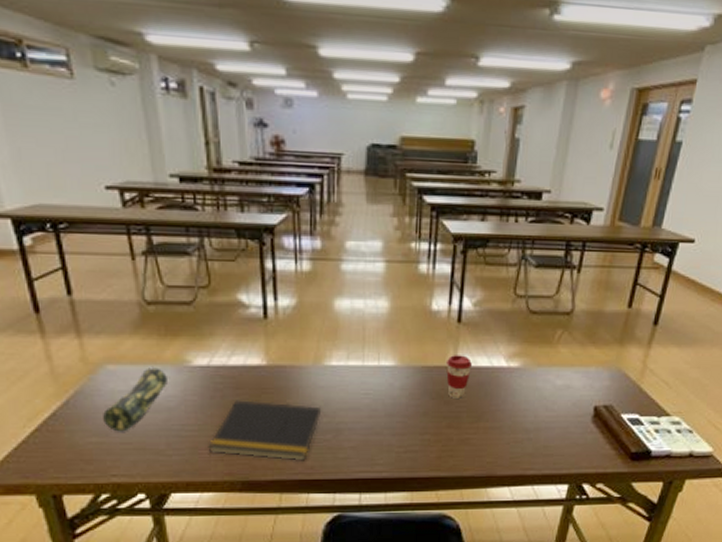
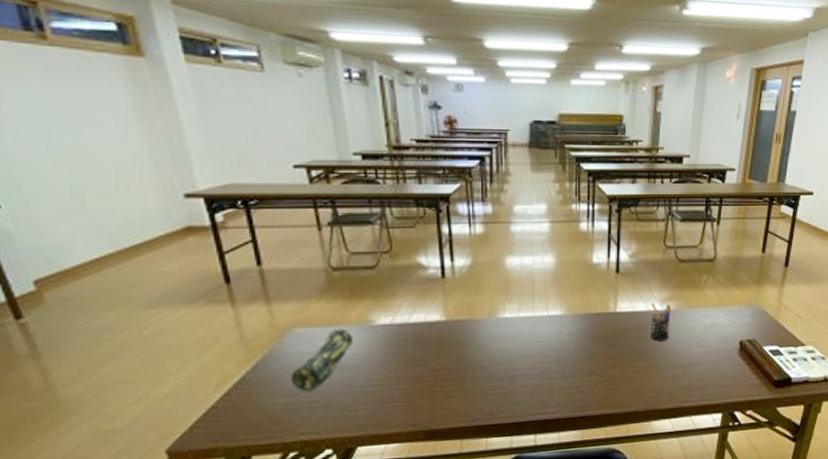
notepad: present [208,400,322,461] -> none [392,353,498,408]
coffee cup: present [446,355,473,398] -> none [608,302,632,341]
pen holder: none [493,357,519,401] -> present [651,302,672,341]

